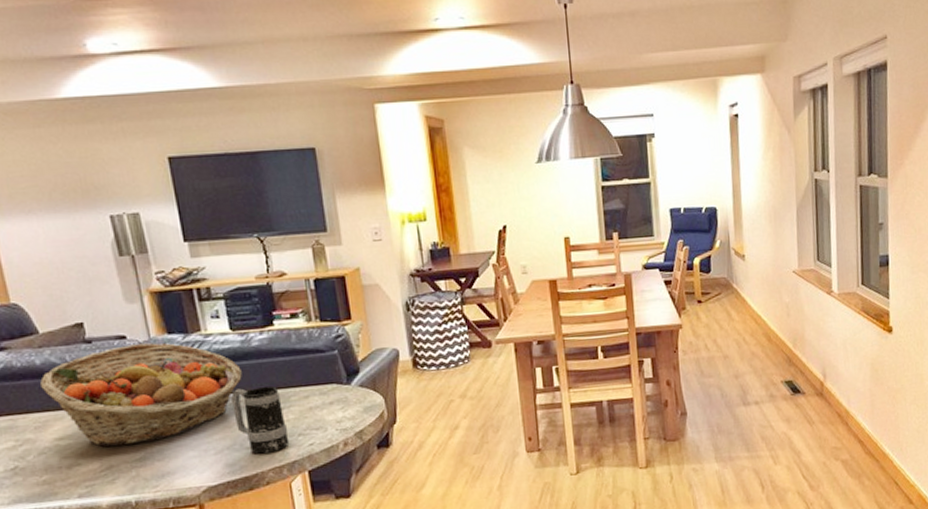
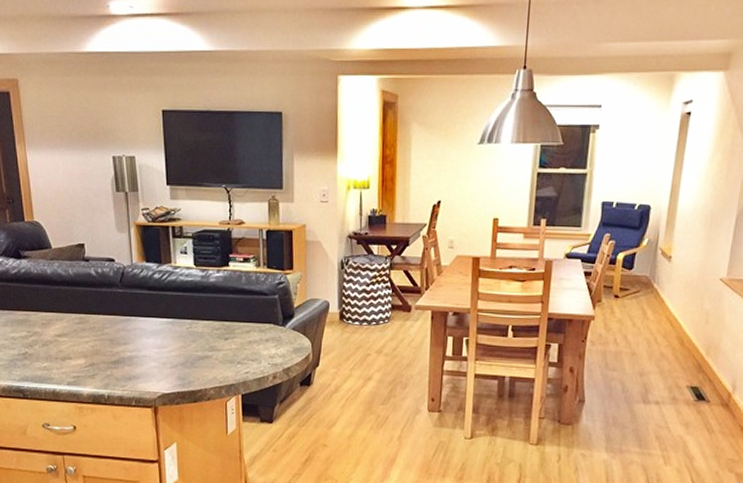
fruit basket: present [40,343,242,447] -> none [49,267,199,350]
mug: present [230,386,290,454] -> none [188,316,230,374]

